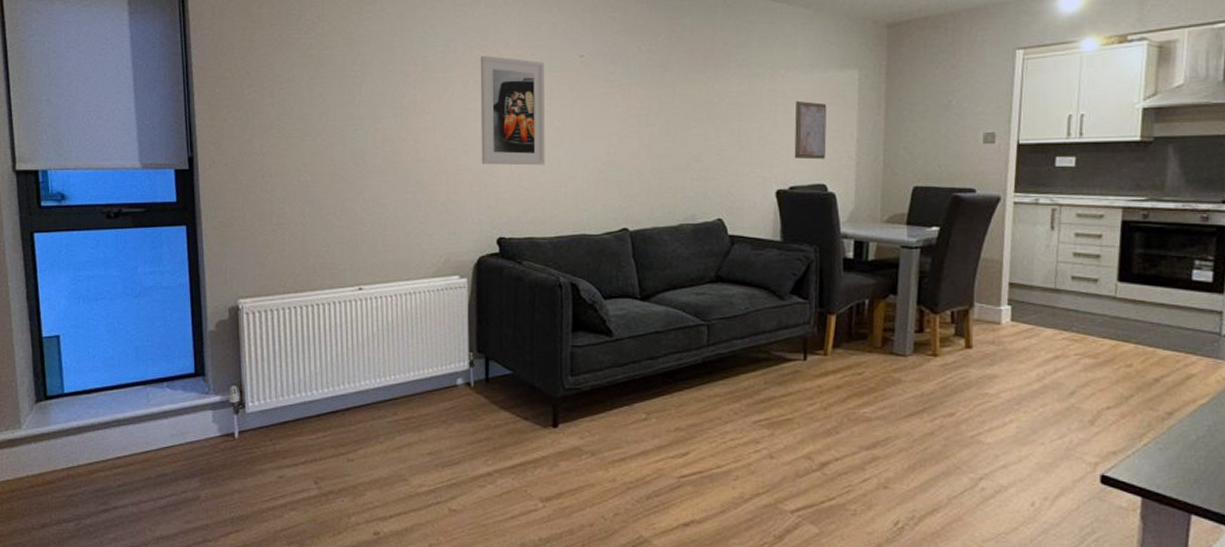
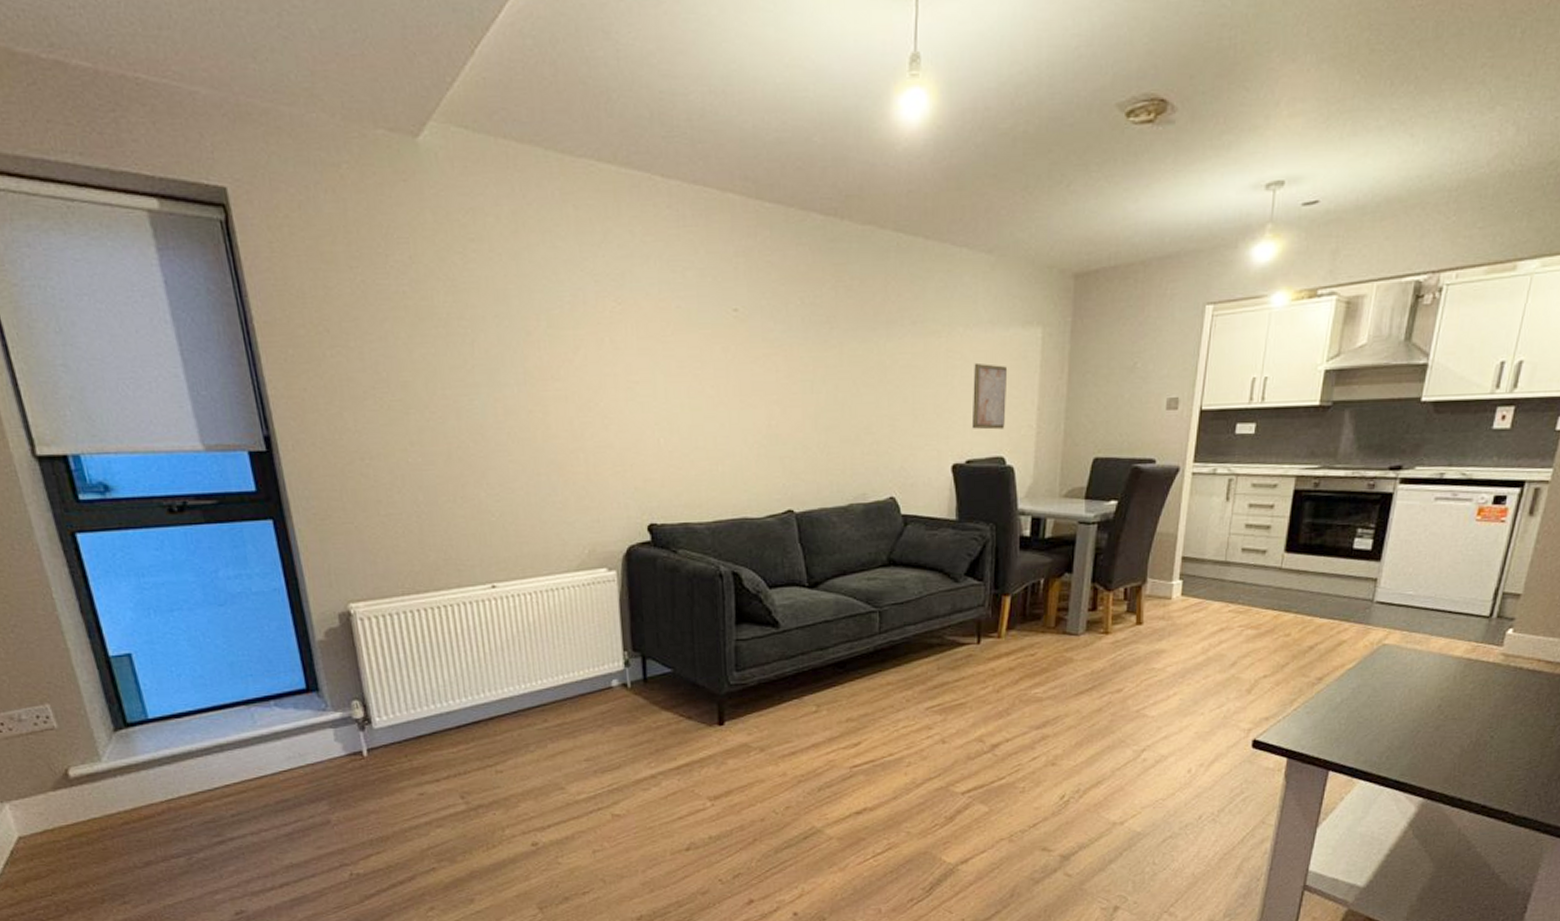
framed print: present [480,56,546,166] -> none [615,309,699,441]

